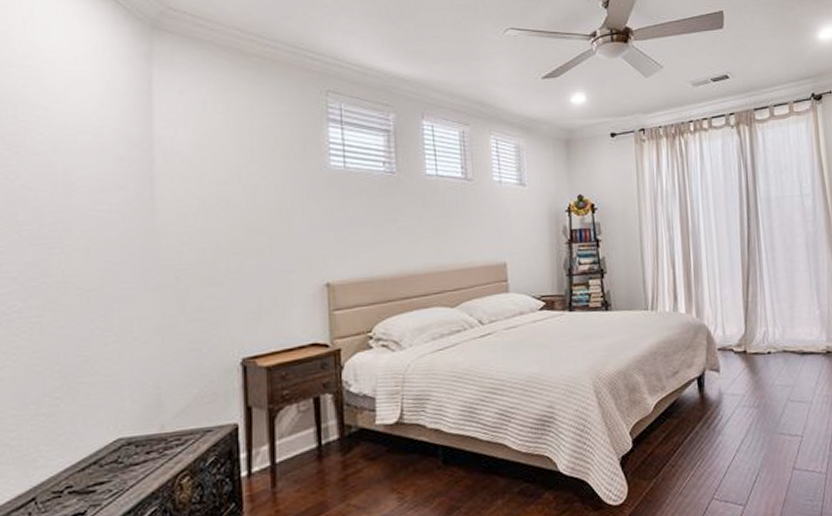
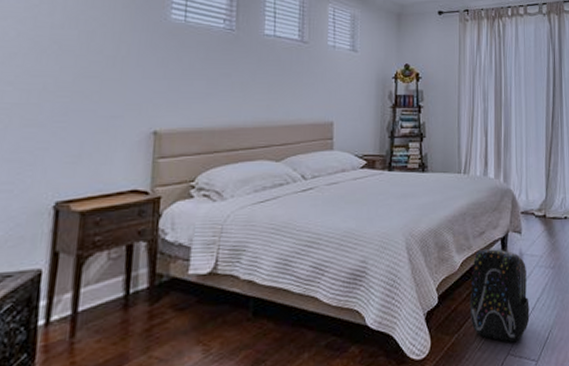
backpack: none [666,389,734,487] -> present [469,248,530,343]

